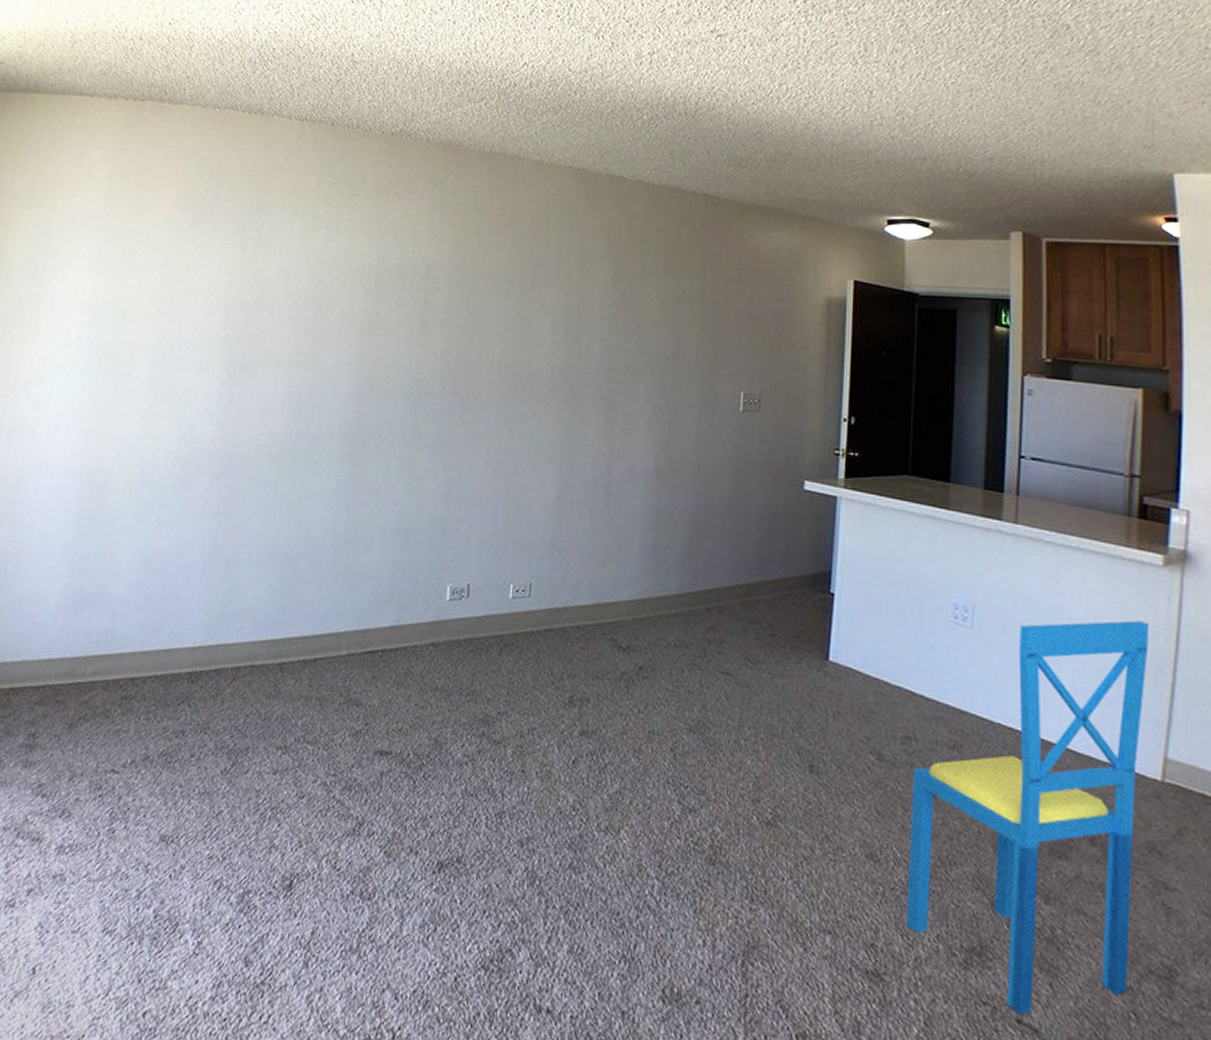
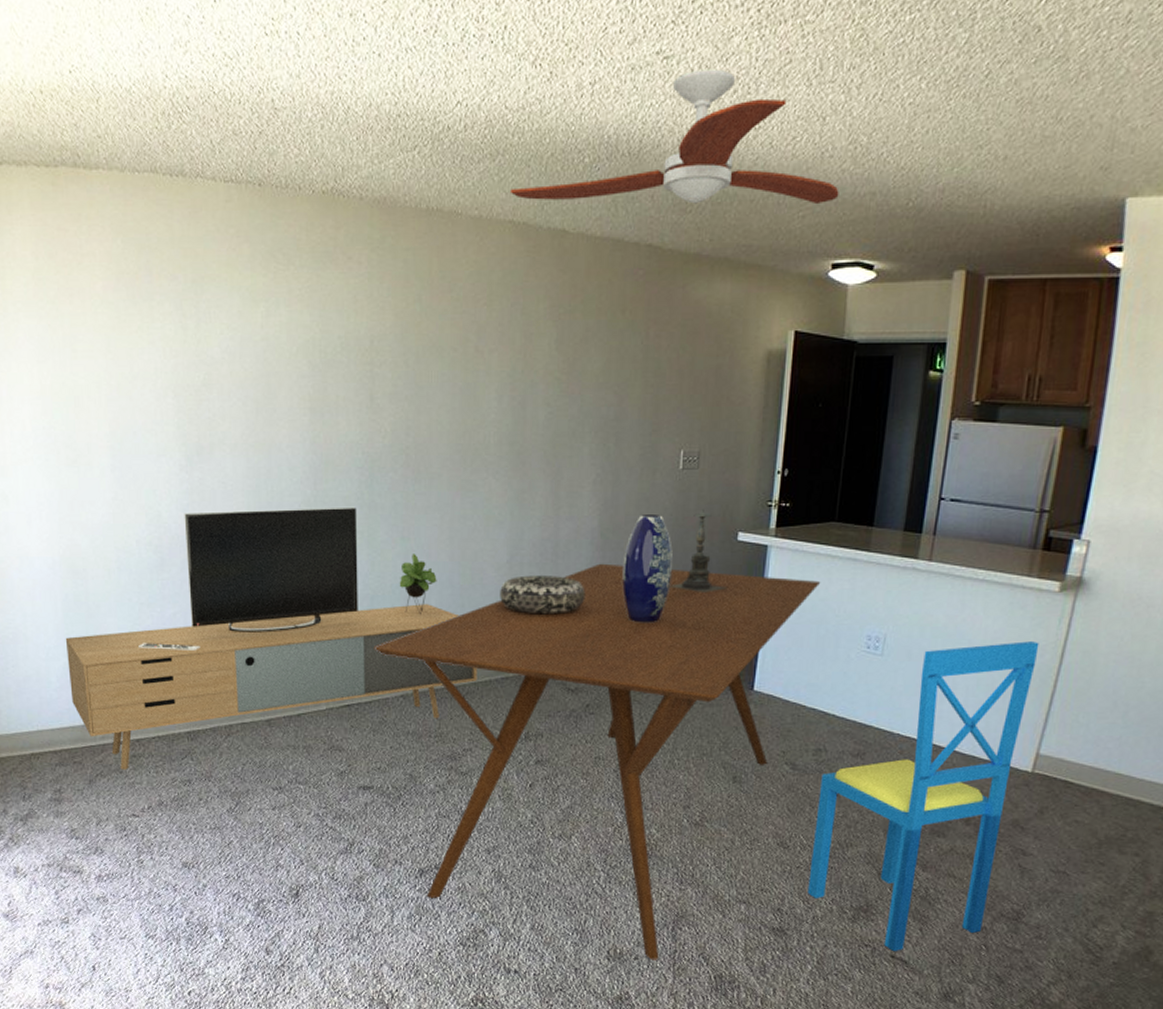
media console: none [66,429,519,714] -> present [65,507,478,770]
dining table: none [405,506,898,1007] -> present [374,563,821,960]
decorative bowl: none [546,515,640,560] -> present [500,575,586,615]
ceiling fan: none [570,46,890,166] -> present [509,69,839,205]
vase: none [680,456,735,576] -> present [622,515,673,623]
candle holder: none [731,454,795,545] -> present [669,509,728,592]

